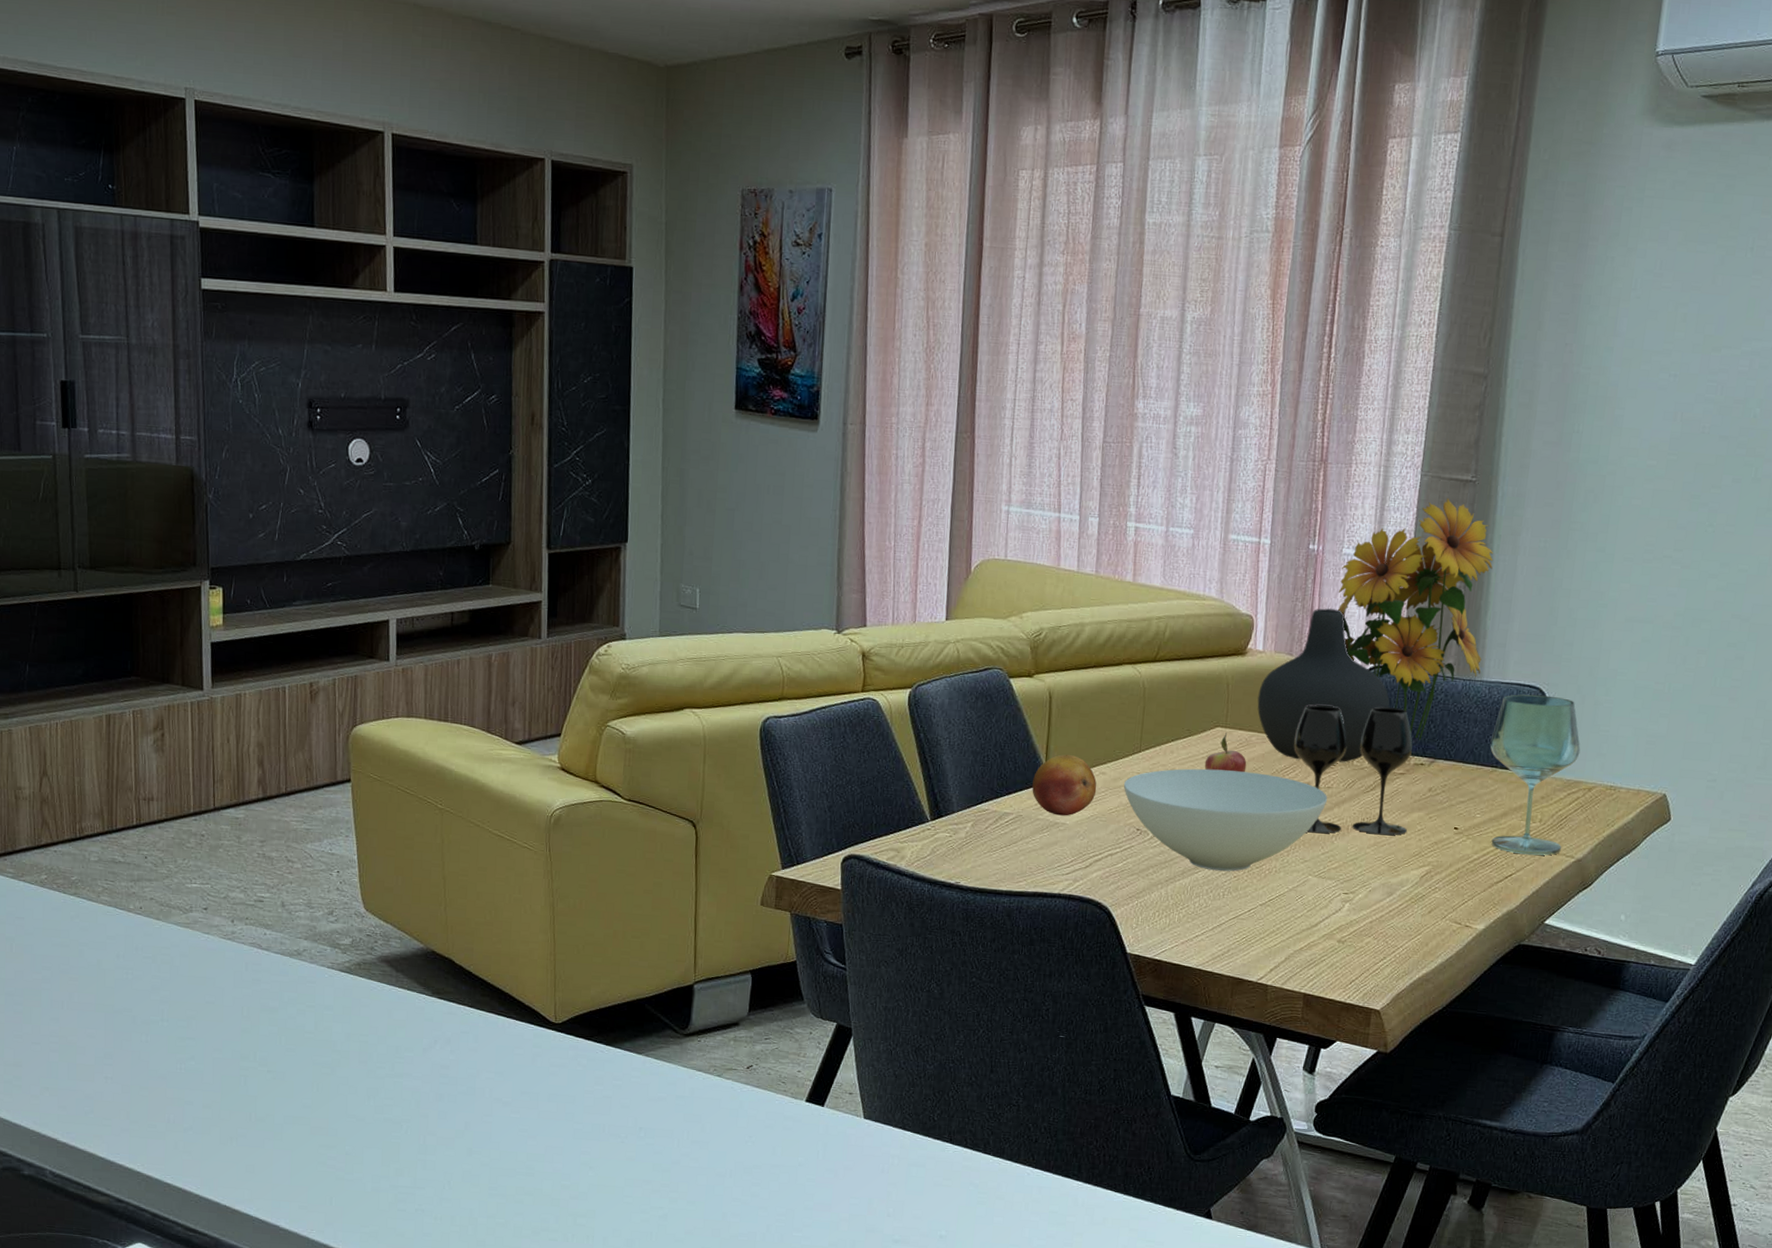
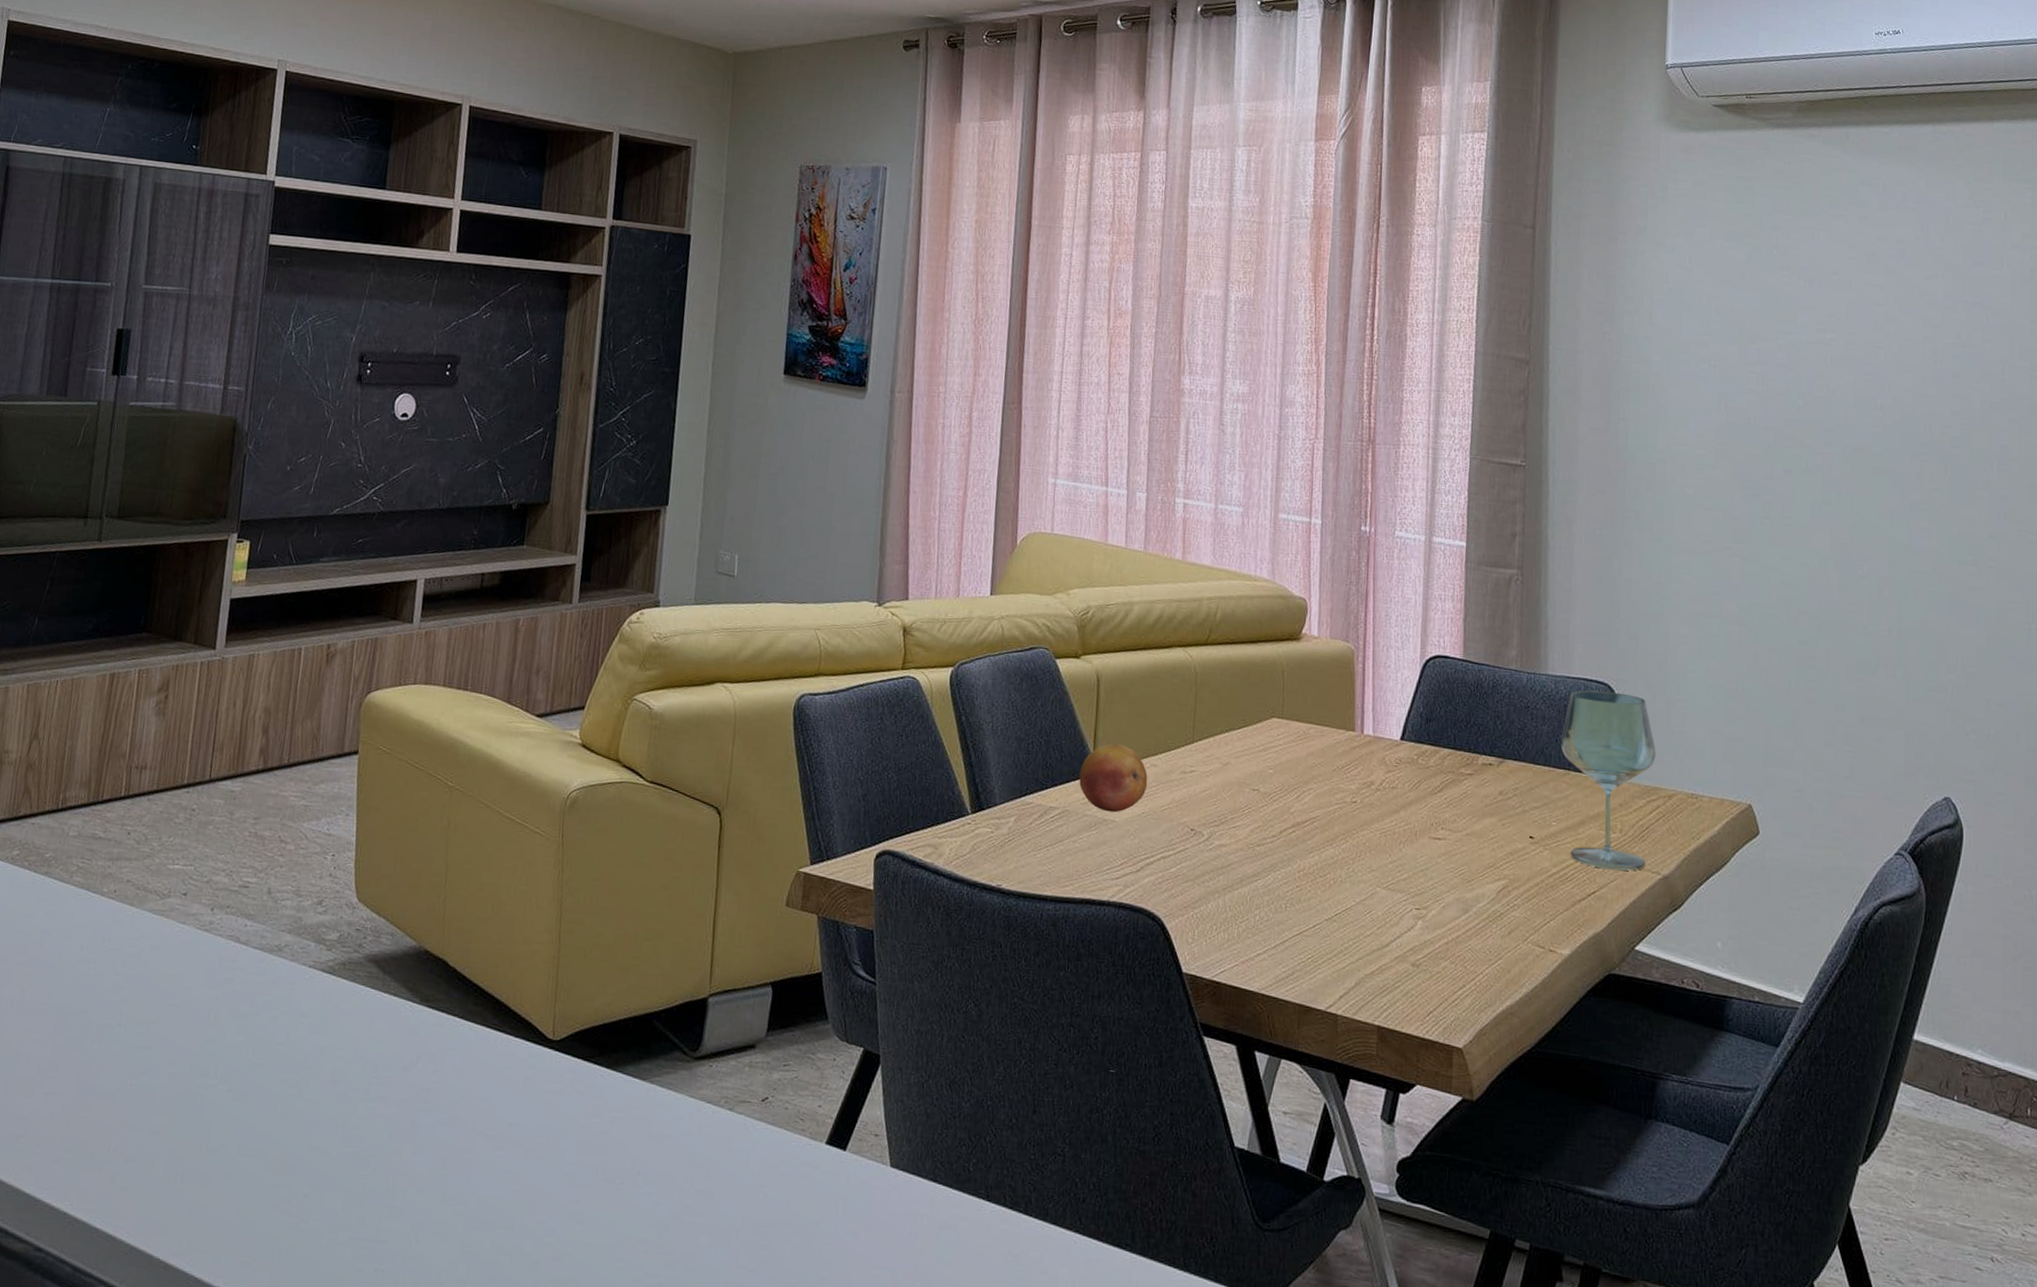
bowl: present [1123,768,1328,871] -> none [1176,762,1393,880]
fruit: present [1204,732,1247,773] -> none [1261,723,1306,769]
vase: present [1257,608,1390,762] -> none [1314,593,1453,760]
wine glass: present [1294,705,1413,836] -> none [1354,696,1480,844]
flower bouquet: present [1338,497,1493,740] -> none [1393,482,1549,738]

